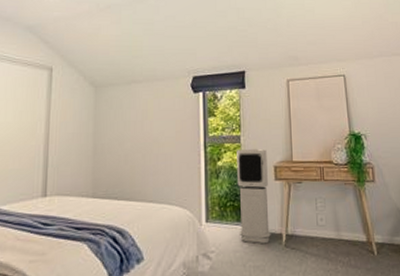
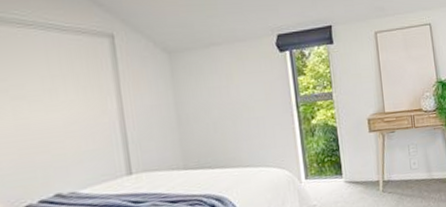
air purifier: present [237,148,271,244] -> none [330,103,369,193]

